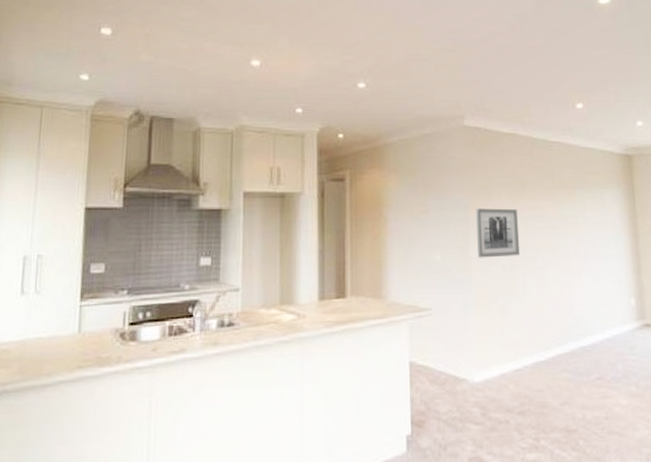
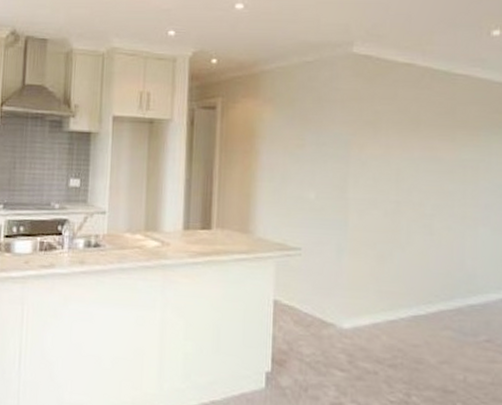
wall art: present [475,208,521,258] -> none [356,146,408,201]

